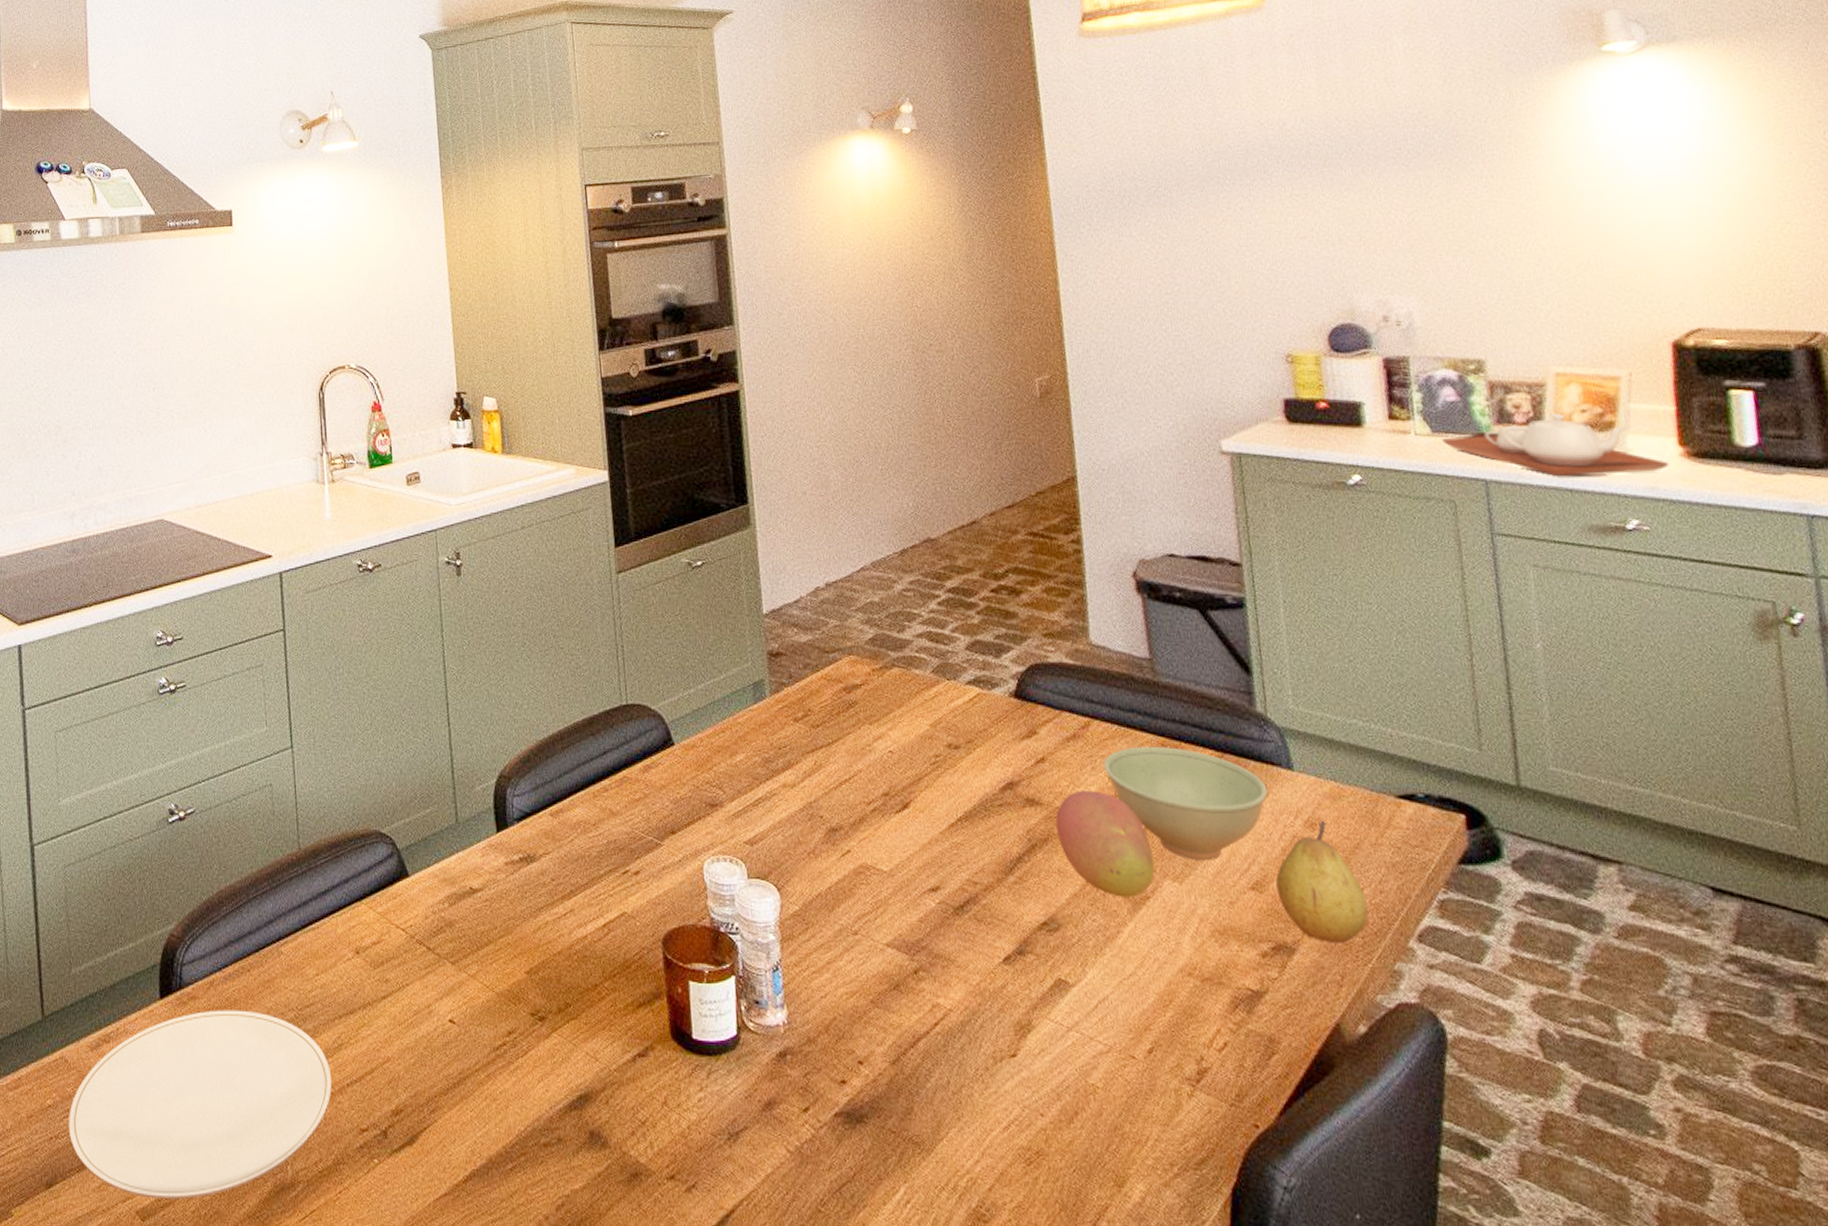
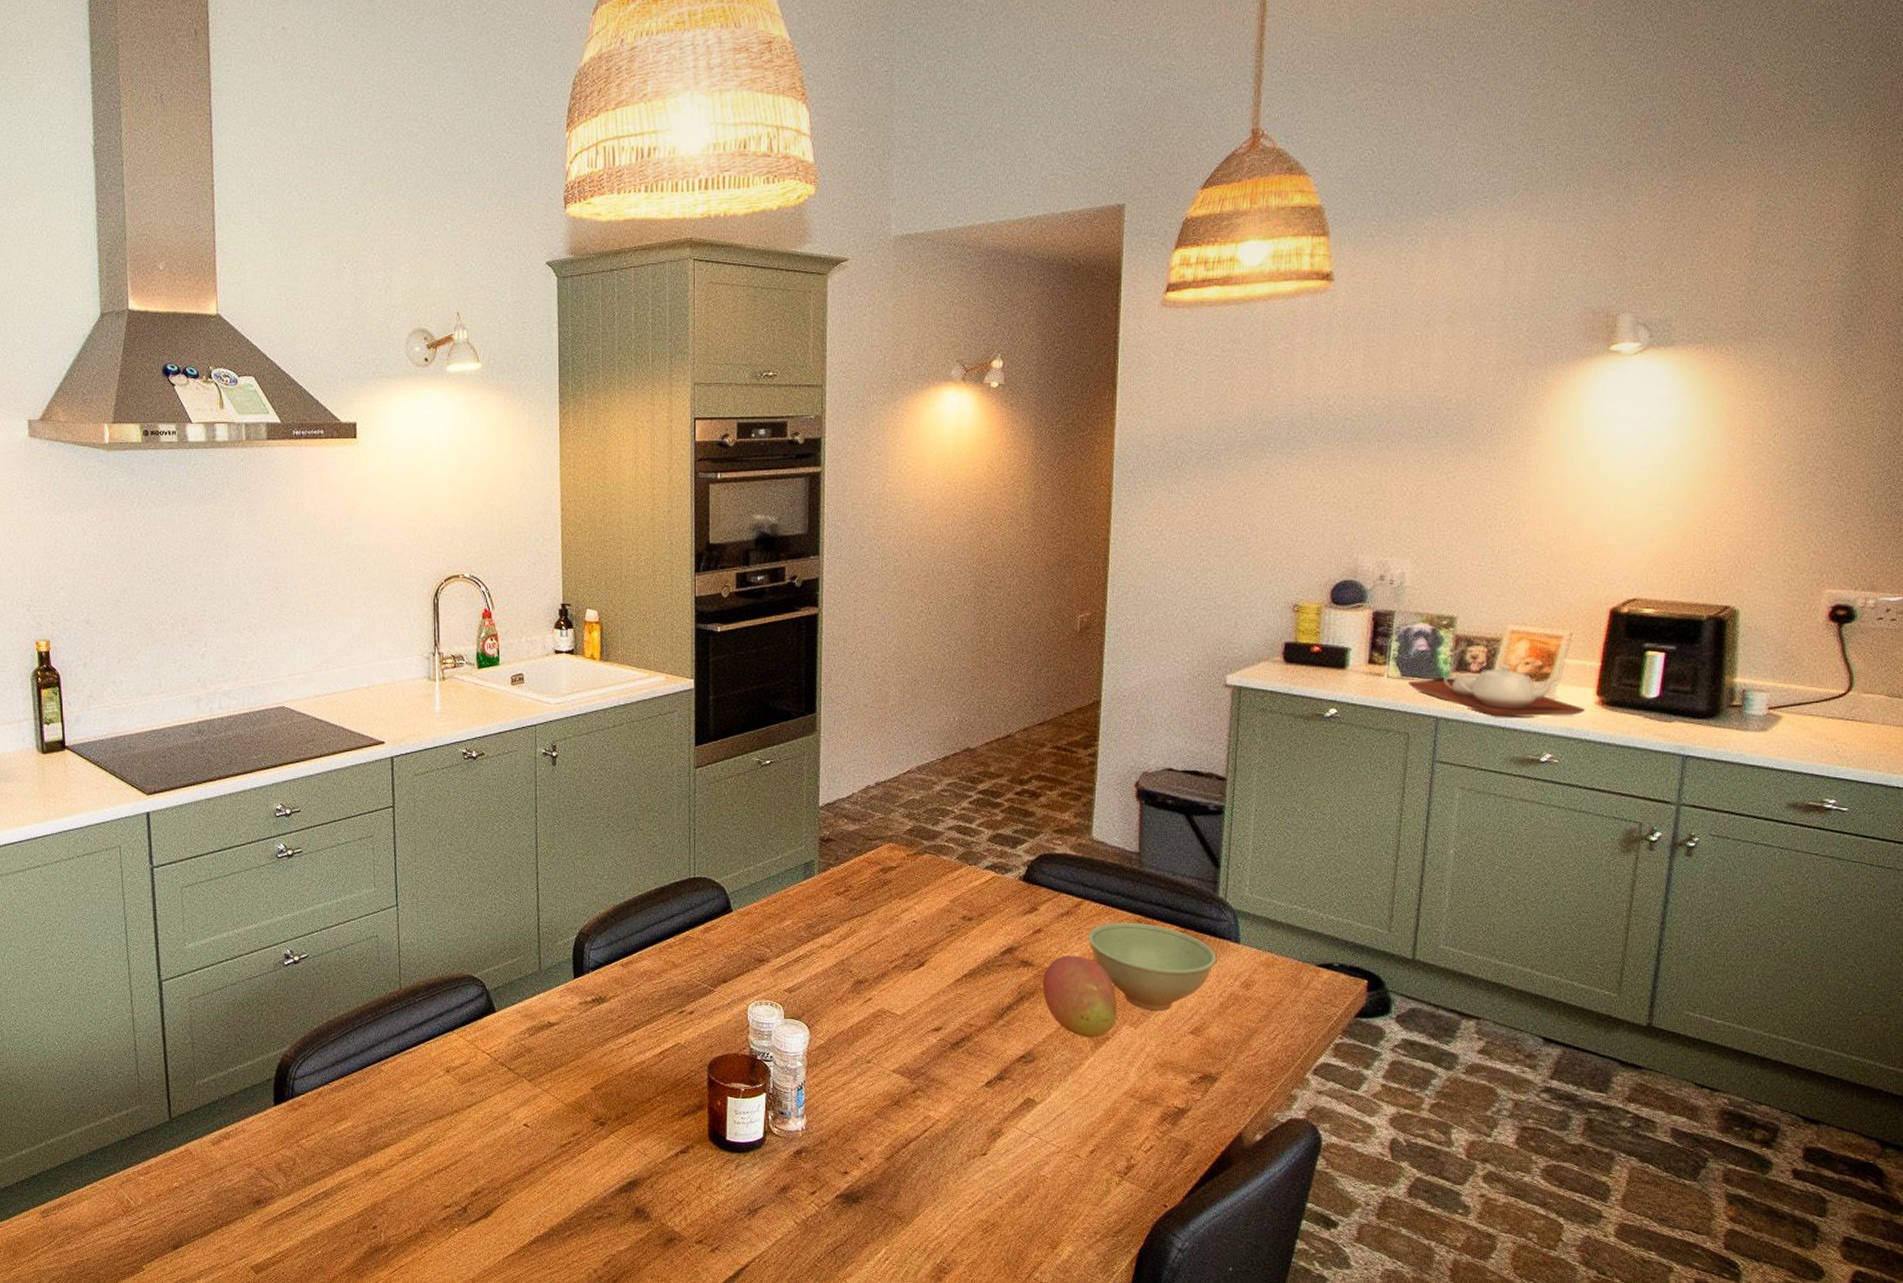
plate: present [69,1010,333,1199] -> none [193,1114,422,1258]
fruit: present [1275,820,1369,944] -> none [1211,982,1279,1075]

